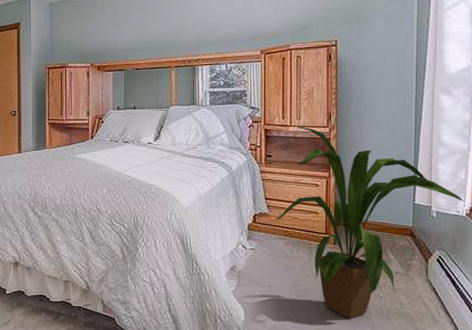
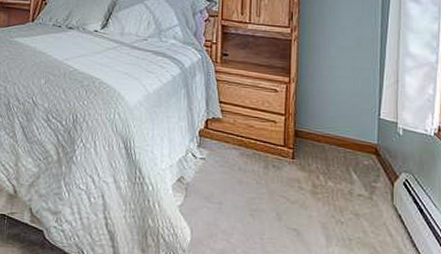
house plant: present [275,126,464,319] -> none [229,24,432,247]

